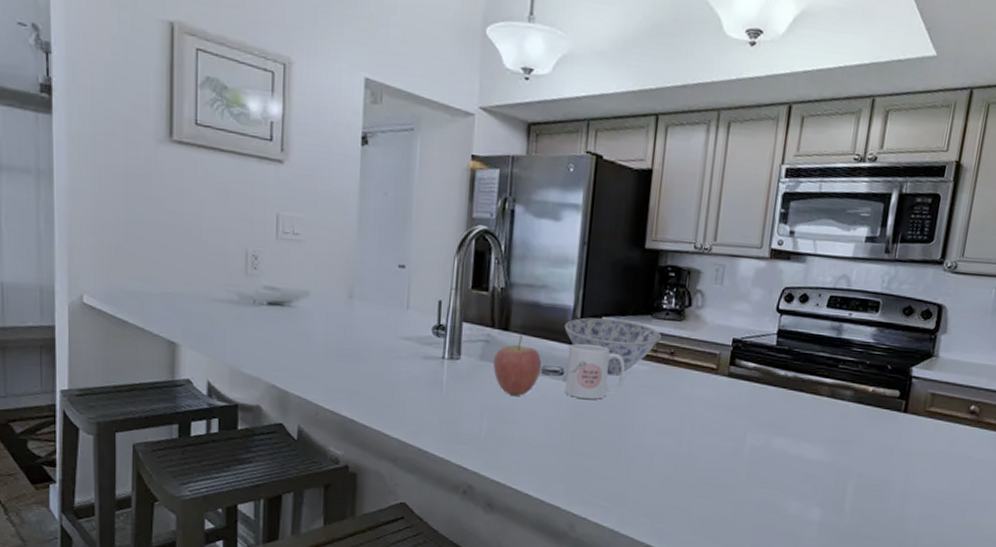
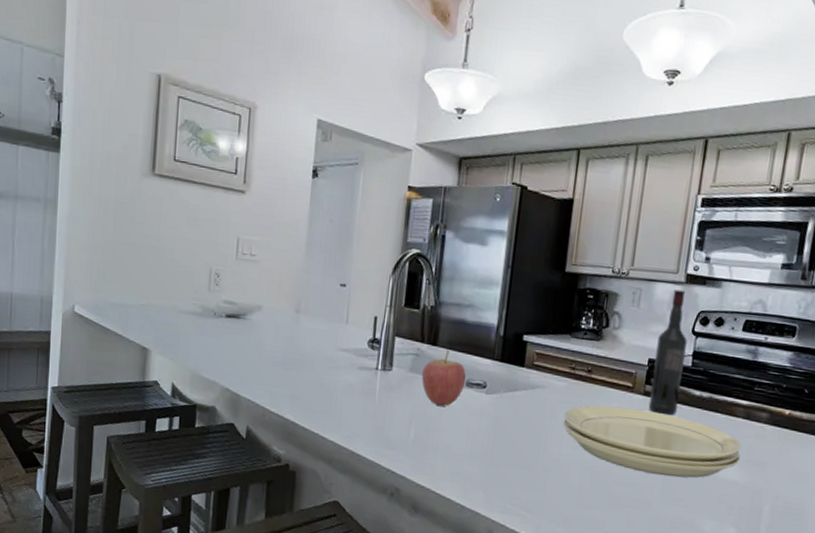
bowl: present [564,317,662,376] -> none [488,335,580,390]
mug: present [565,343,626,400] -> none [487,359,545,413]
plate: none [646,389,826,460] -> present [563,405,741,478]
wine bottle: none [733,265,772,396] -> present [648,289,687,415]

